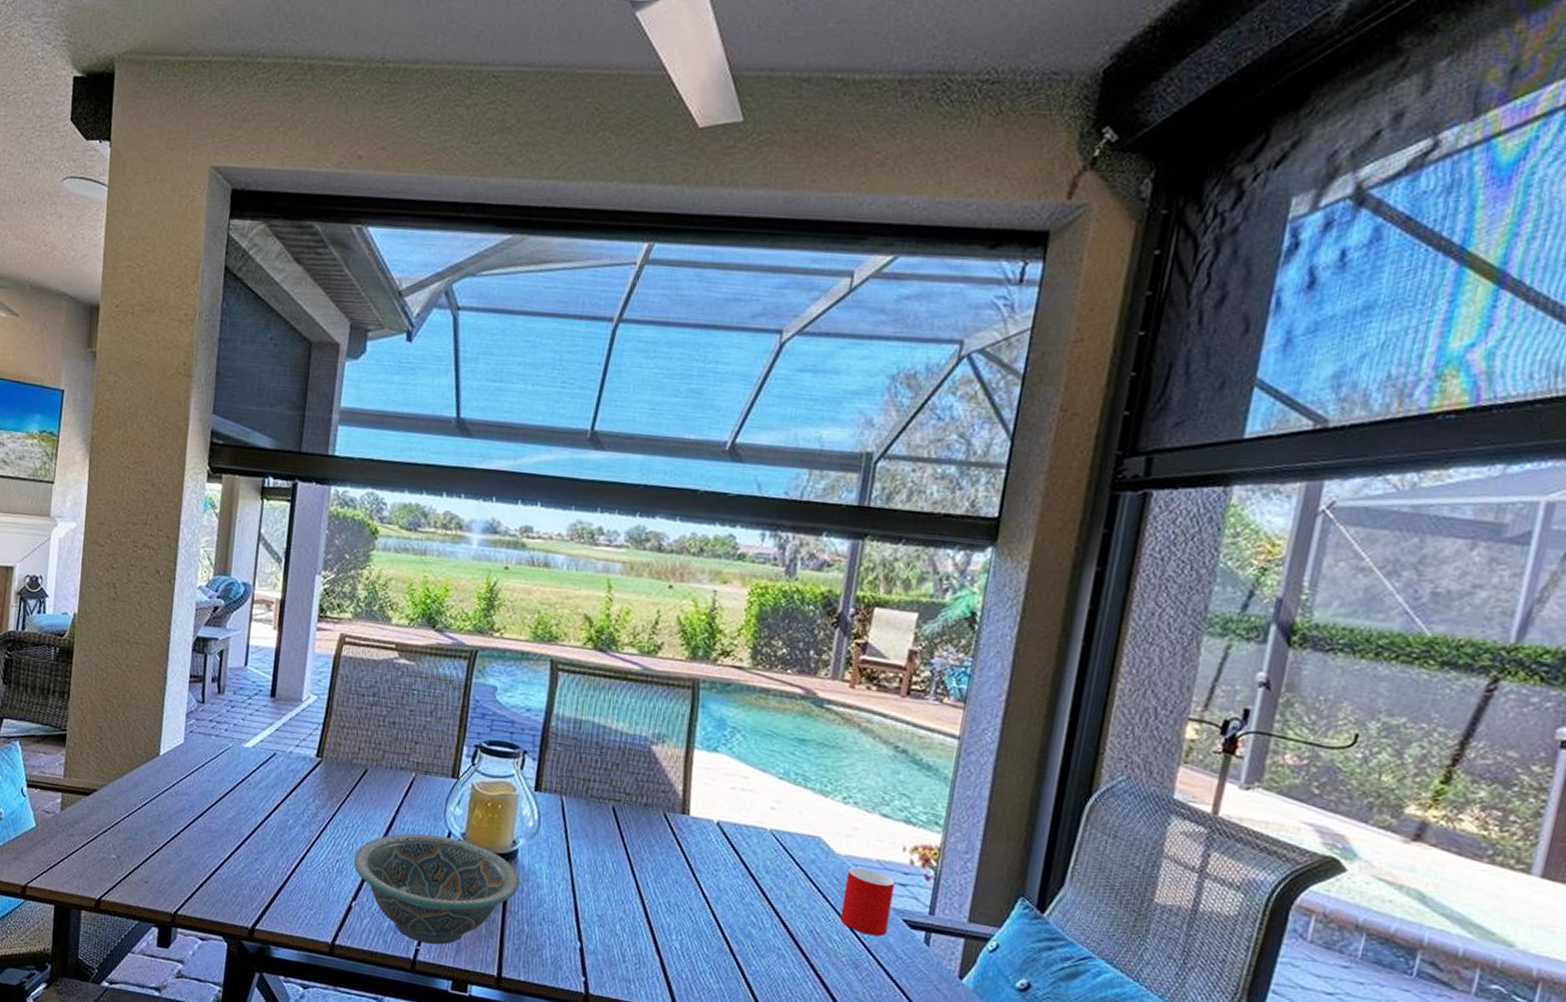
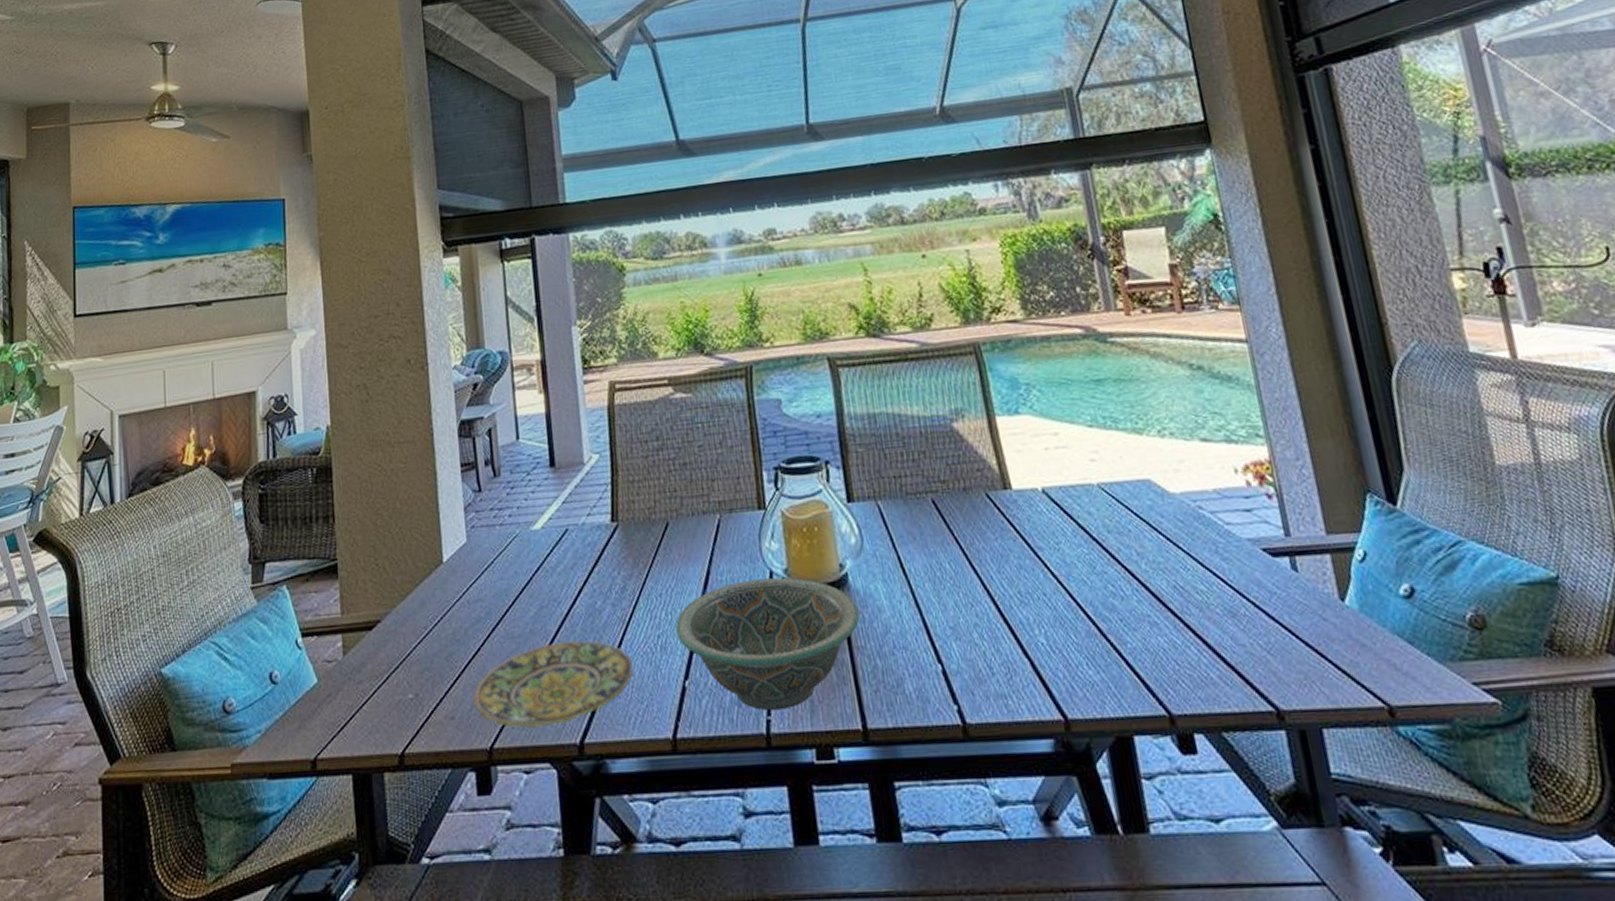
plate: none [166,843,310,909] -> present [473,640,634,728]
cup: present [840,867,895,936] -> none [1188,501,1251,576]

